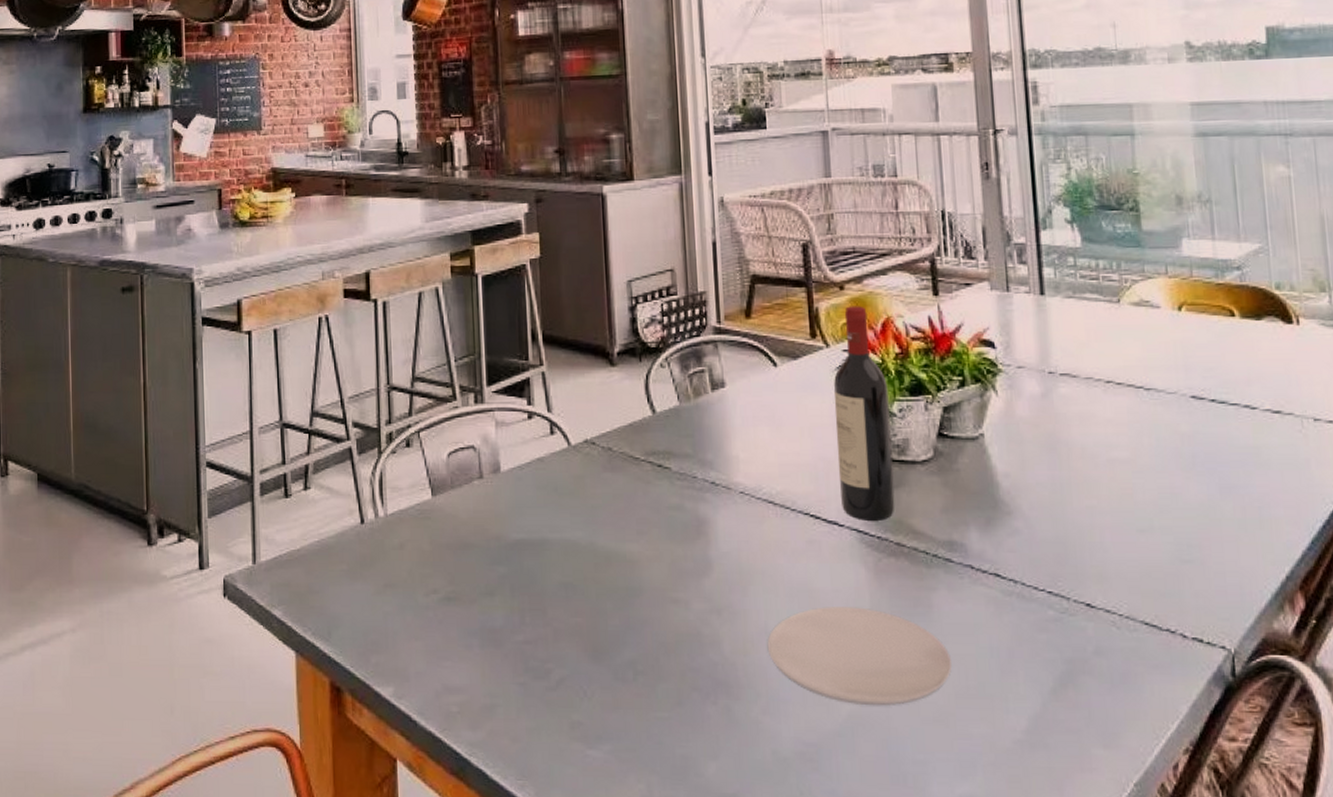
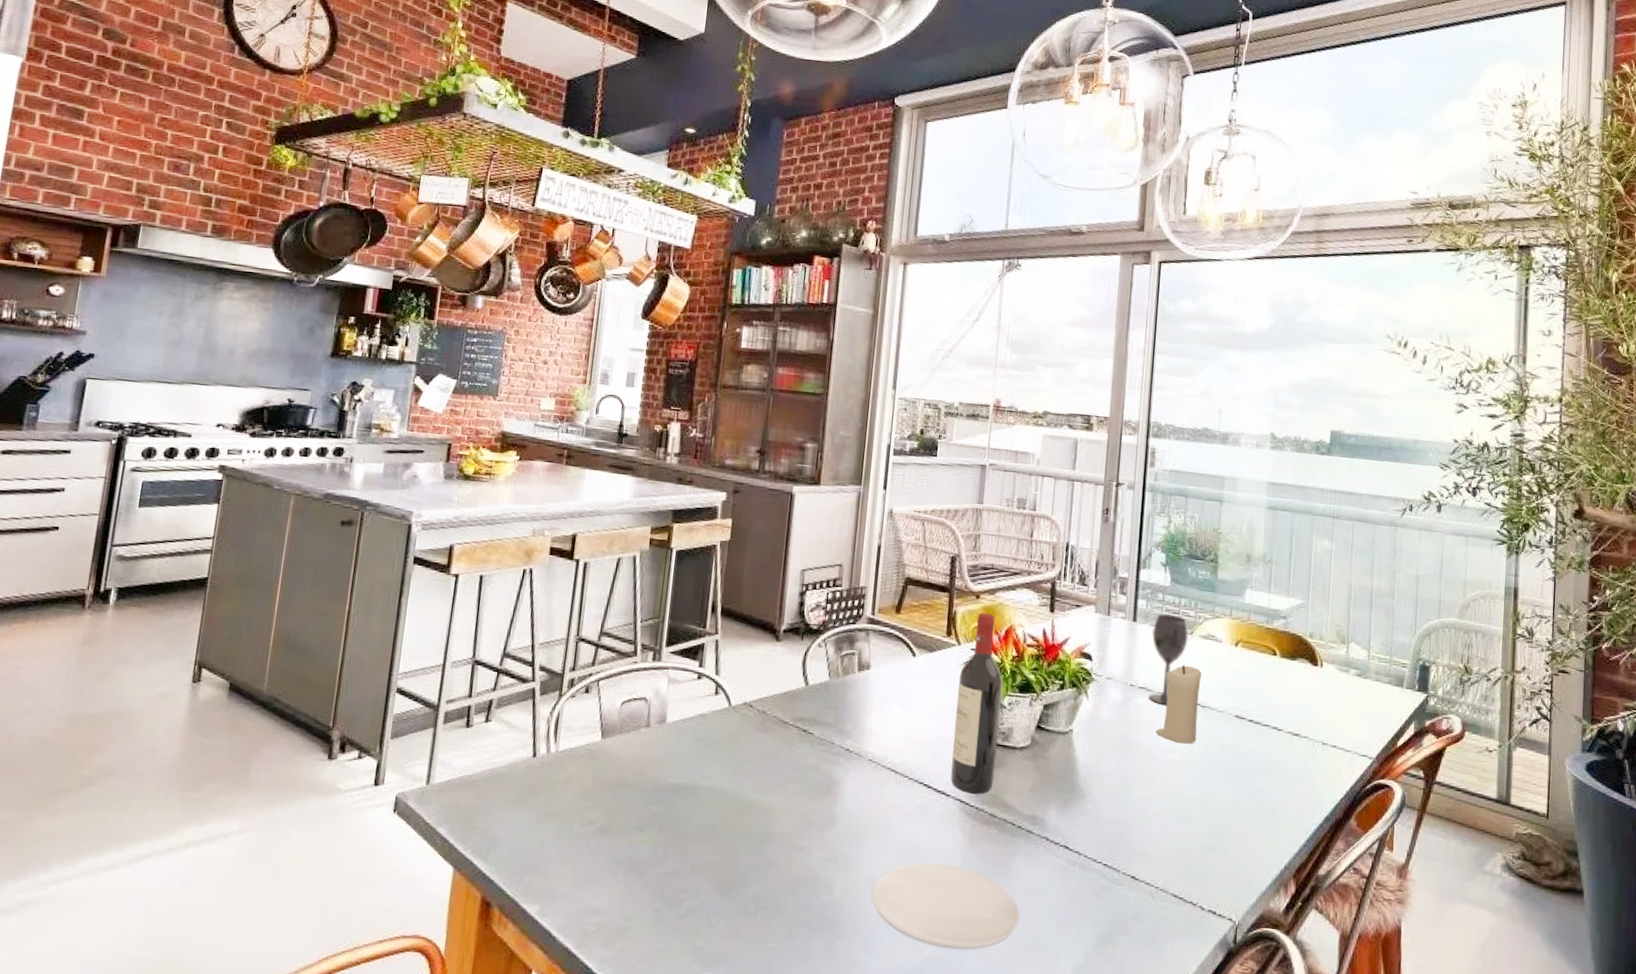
wine glass: none [1066,282,1115,393] -> present [1149,614,1188,706]
candle: none [1090,341,1145,437] -> present [1156,665,1202,744]

